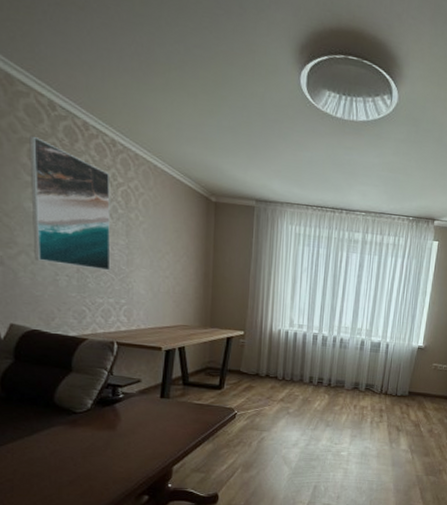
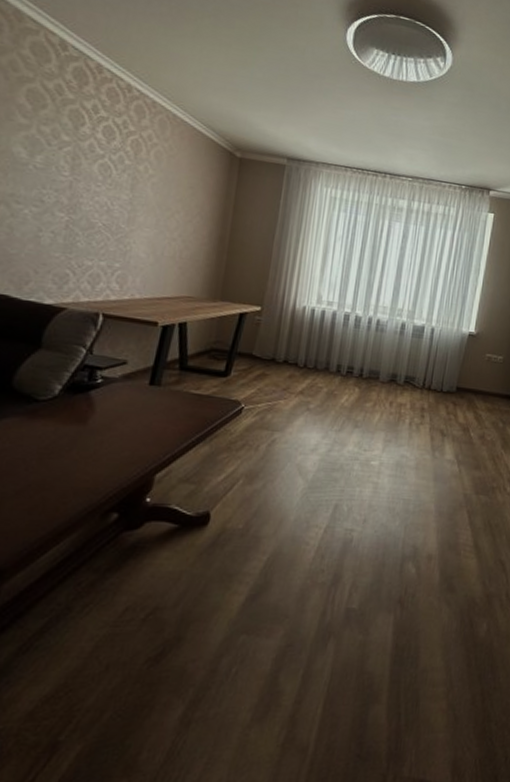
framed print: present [29,135,111,271] -> none [15,74,120,229]

